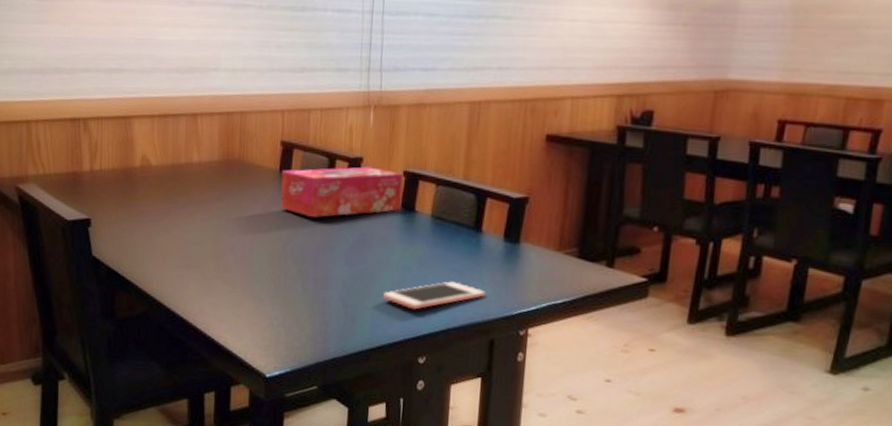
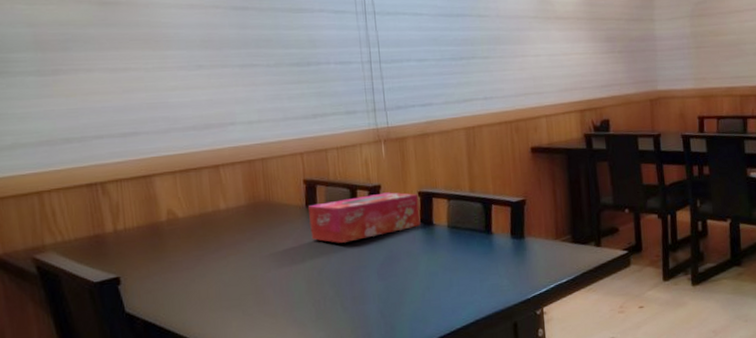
cell phone: present [383,281,486,310] -> none [417,279,504,309]

